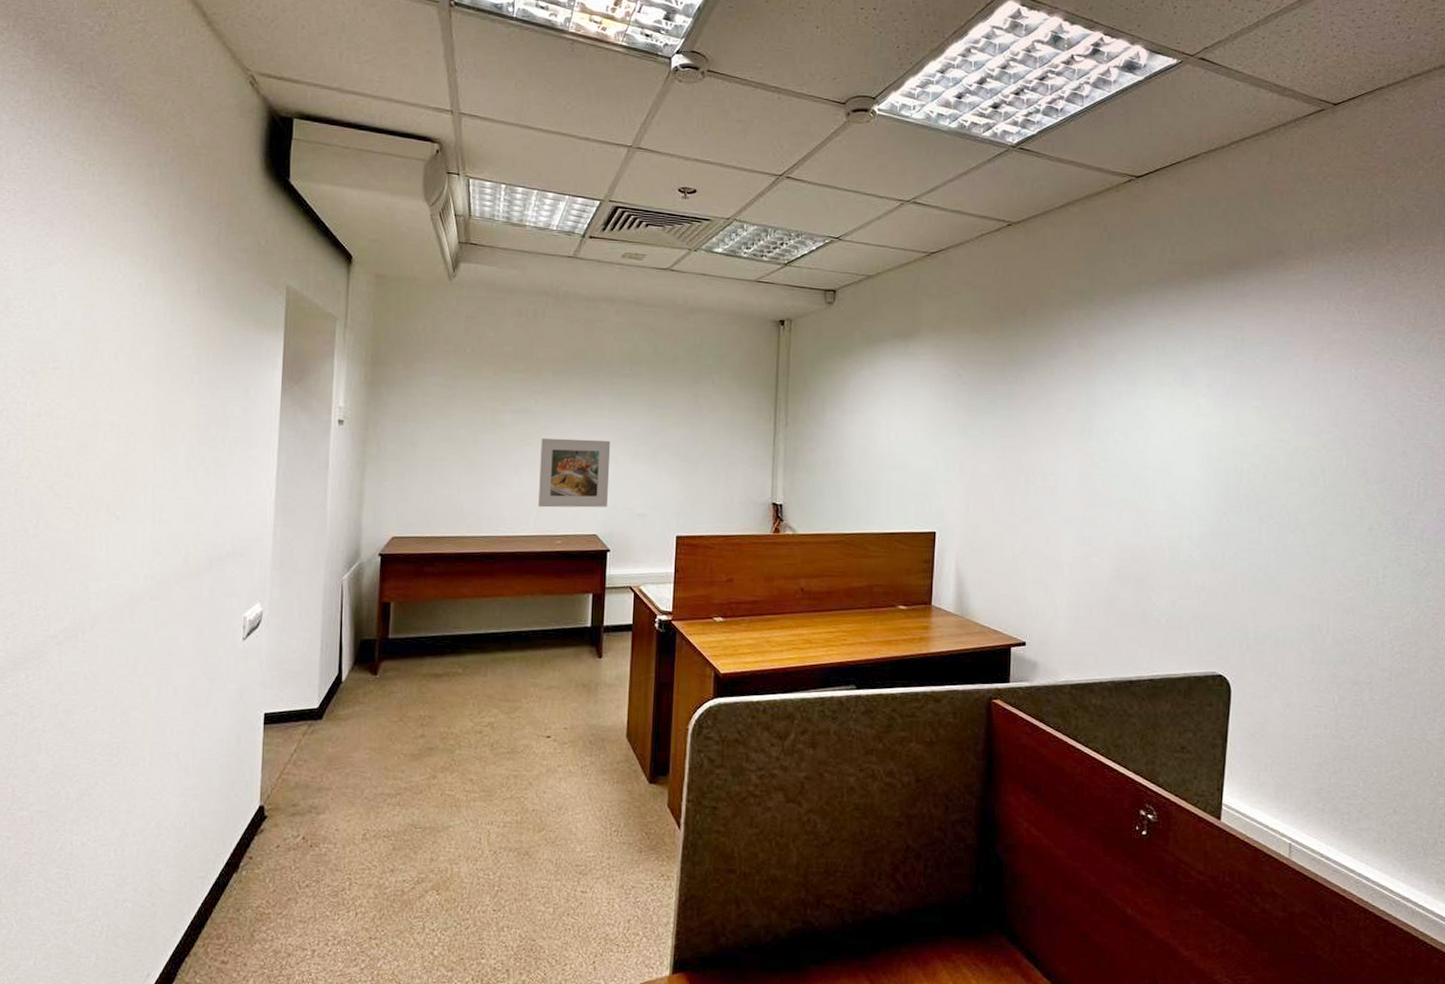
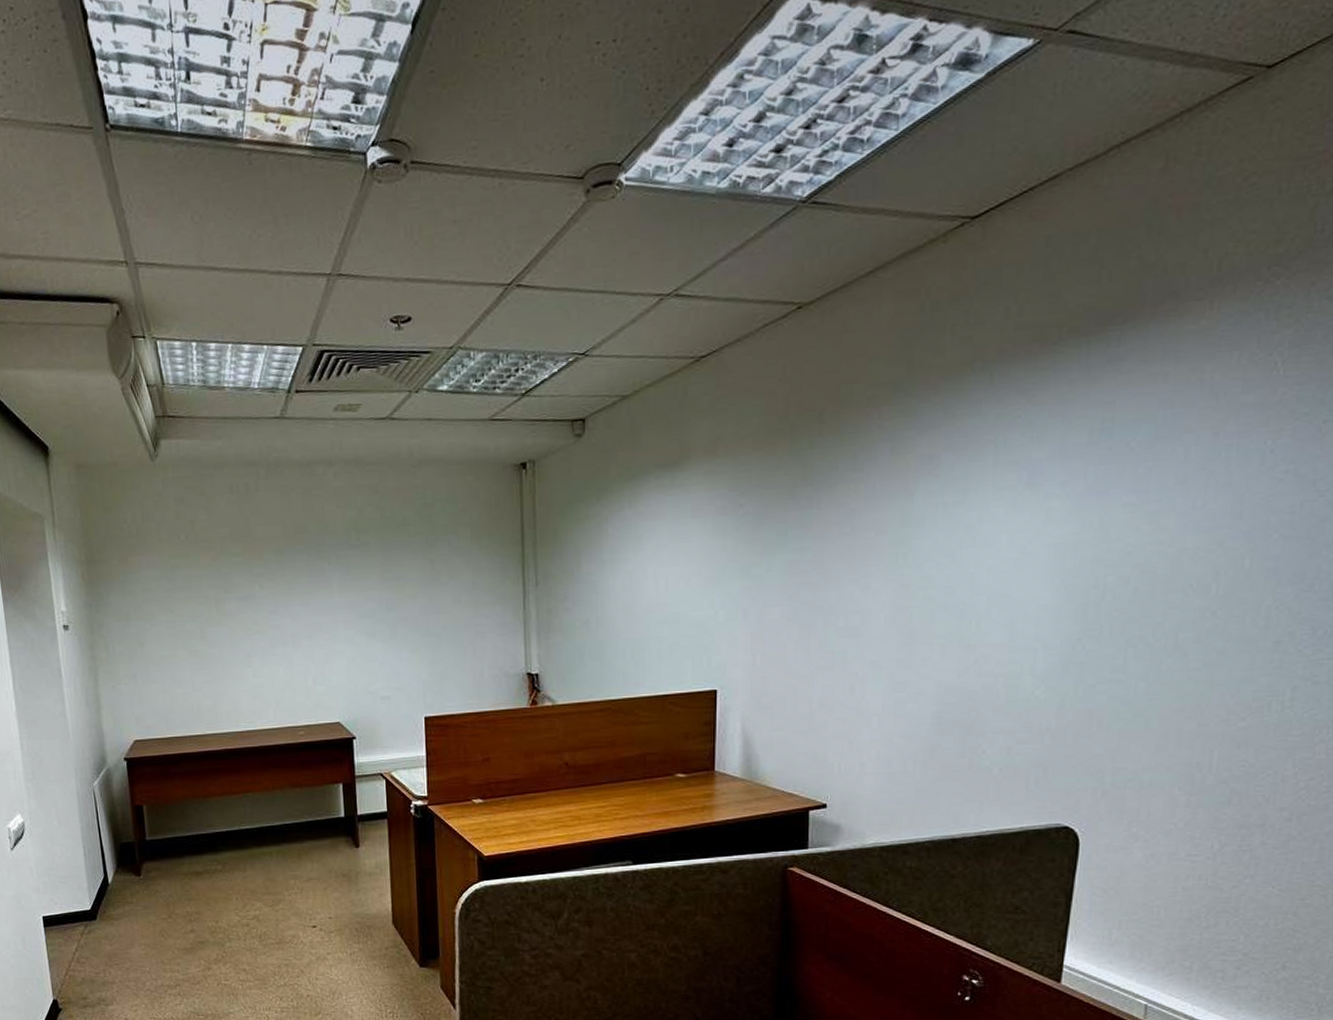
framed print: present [538,438,611,508] -> none [270,620,348,699]

